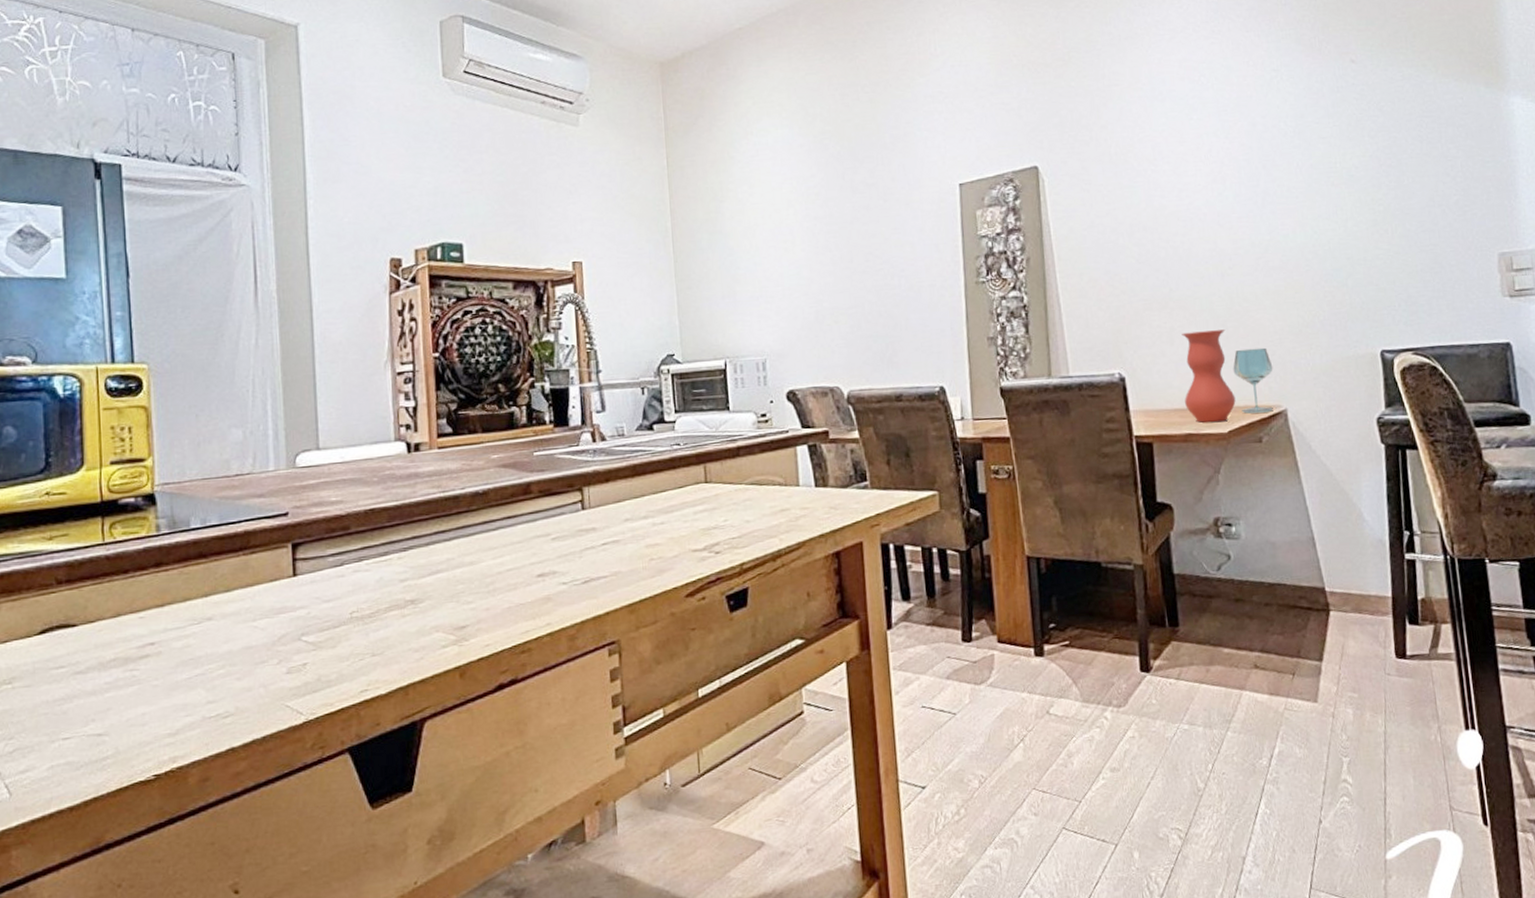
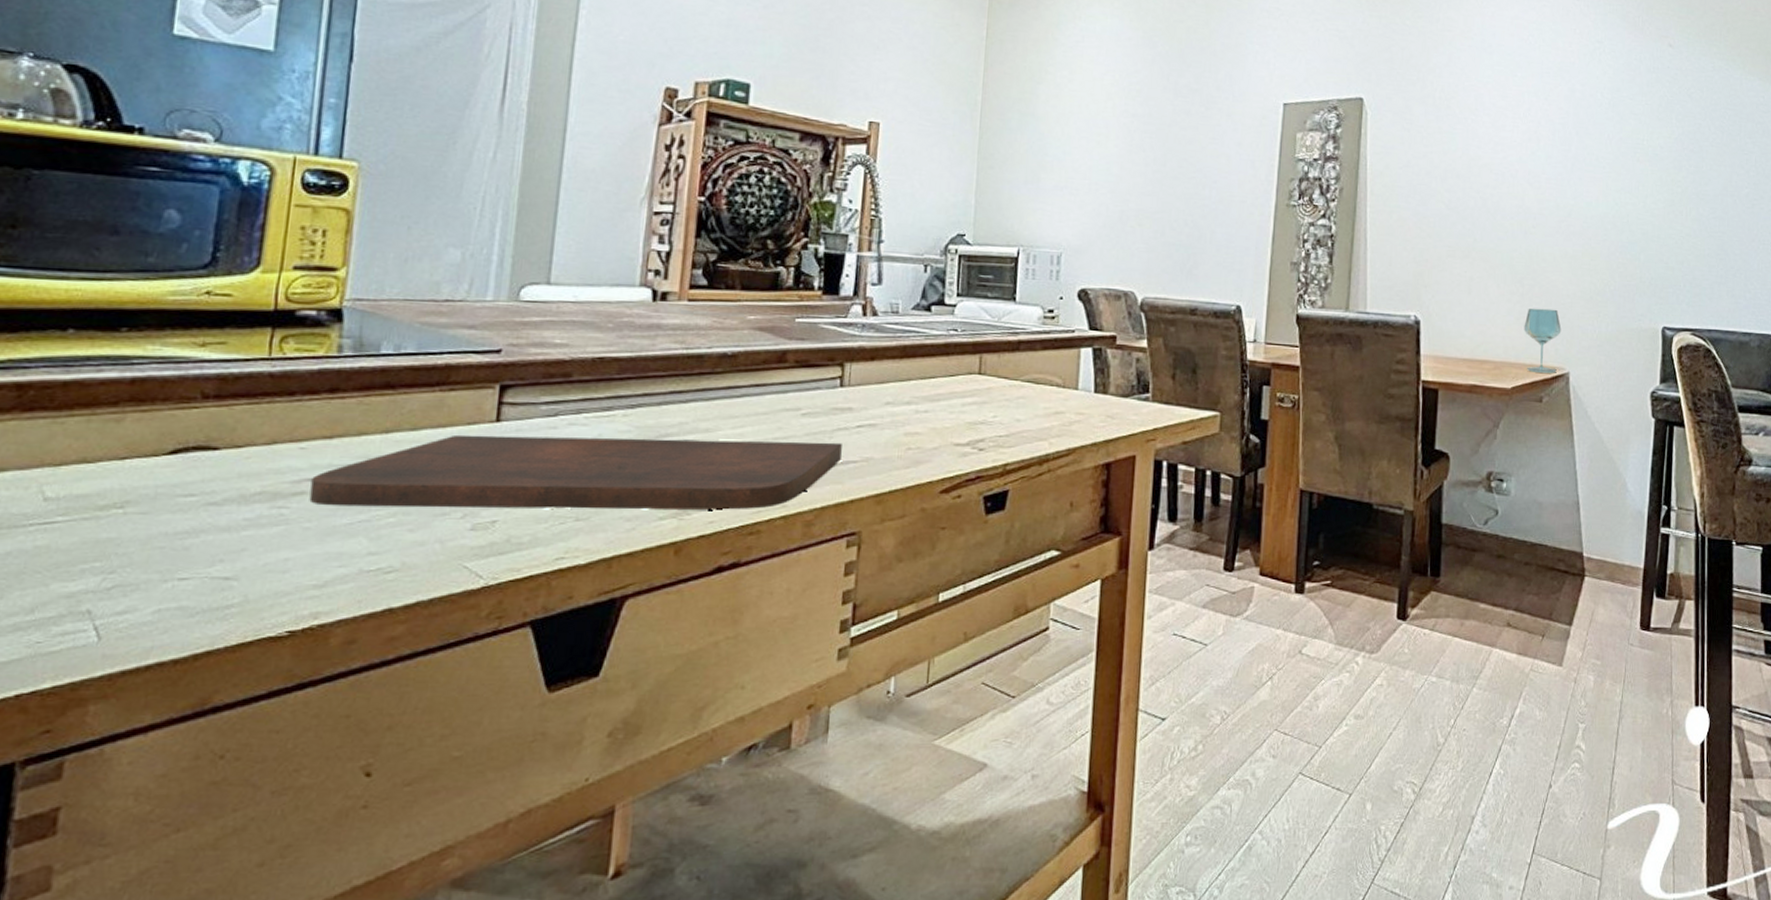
cutting board: none [153,561,592,665] -> present [309,434,842,510]
vase: present [1181,330,1236,423] -> none [1474,284,1523,376]

